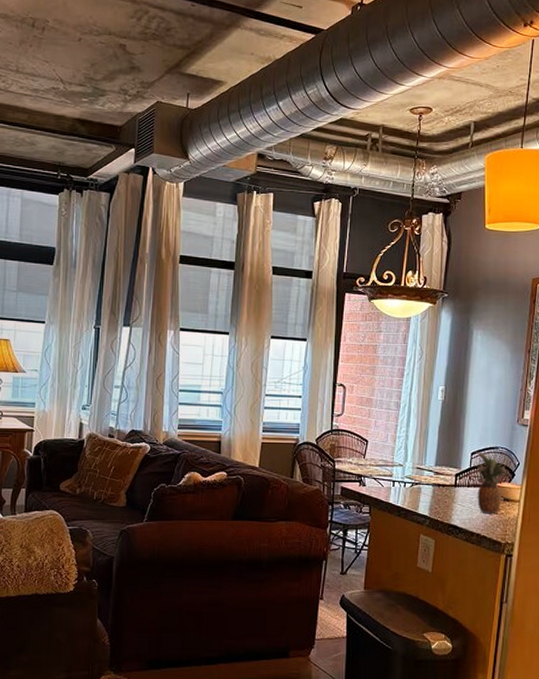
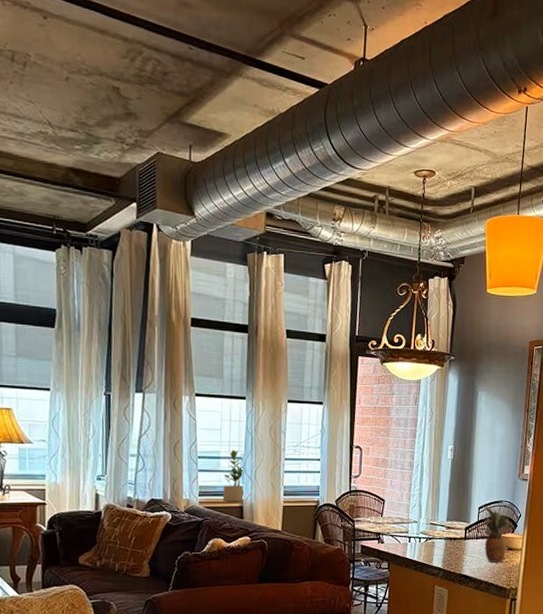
potted plant: none [201,383,225,437] -> present [222,449,245,502]

